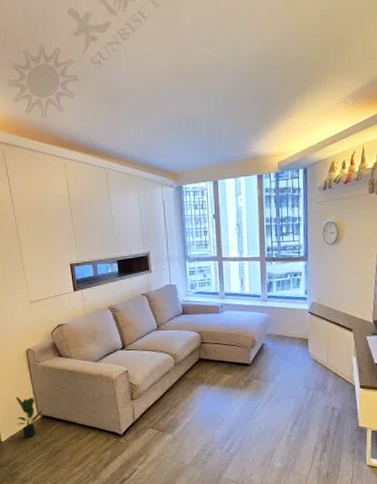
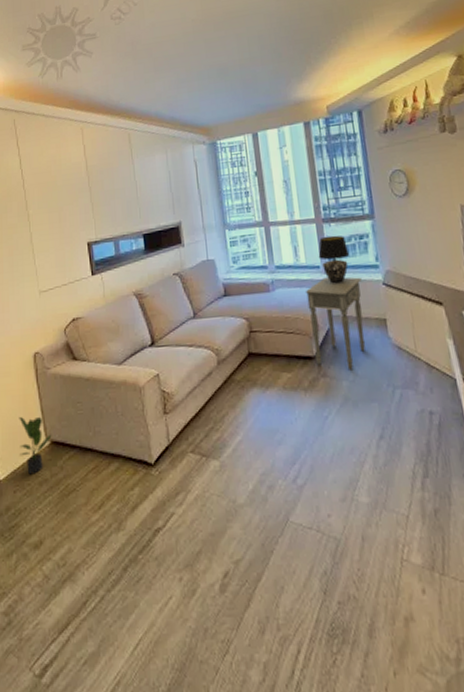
side table: none [248,304,292,375] -> present [306,277,366,371]
table lamp: none [260,272,285,310] -> present [318,235,350,284]

